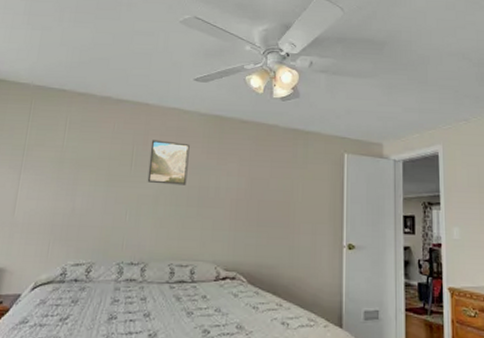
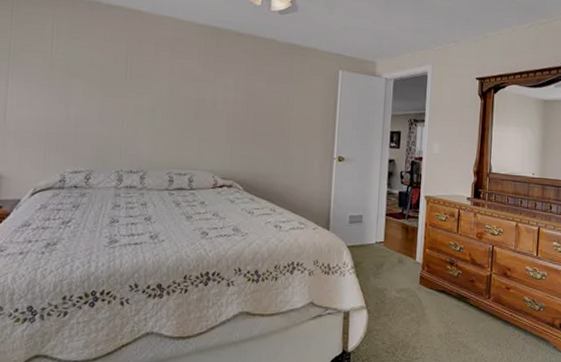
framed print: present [147,140,190,185] -> none [143,49,186,97]

